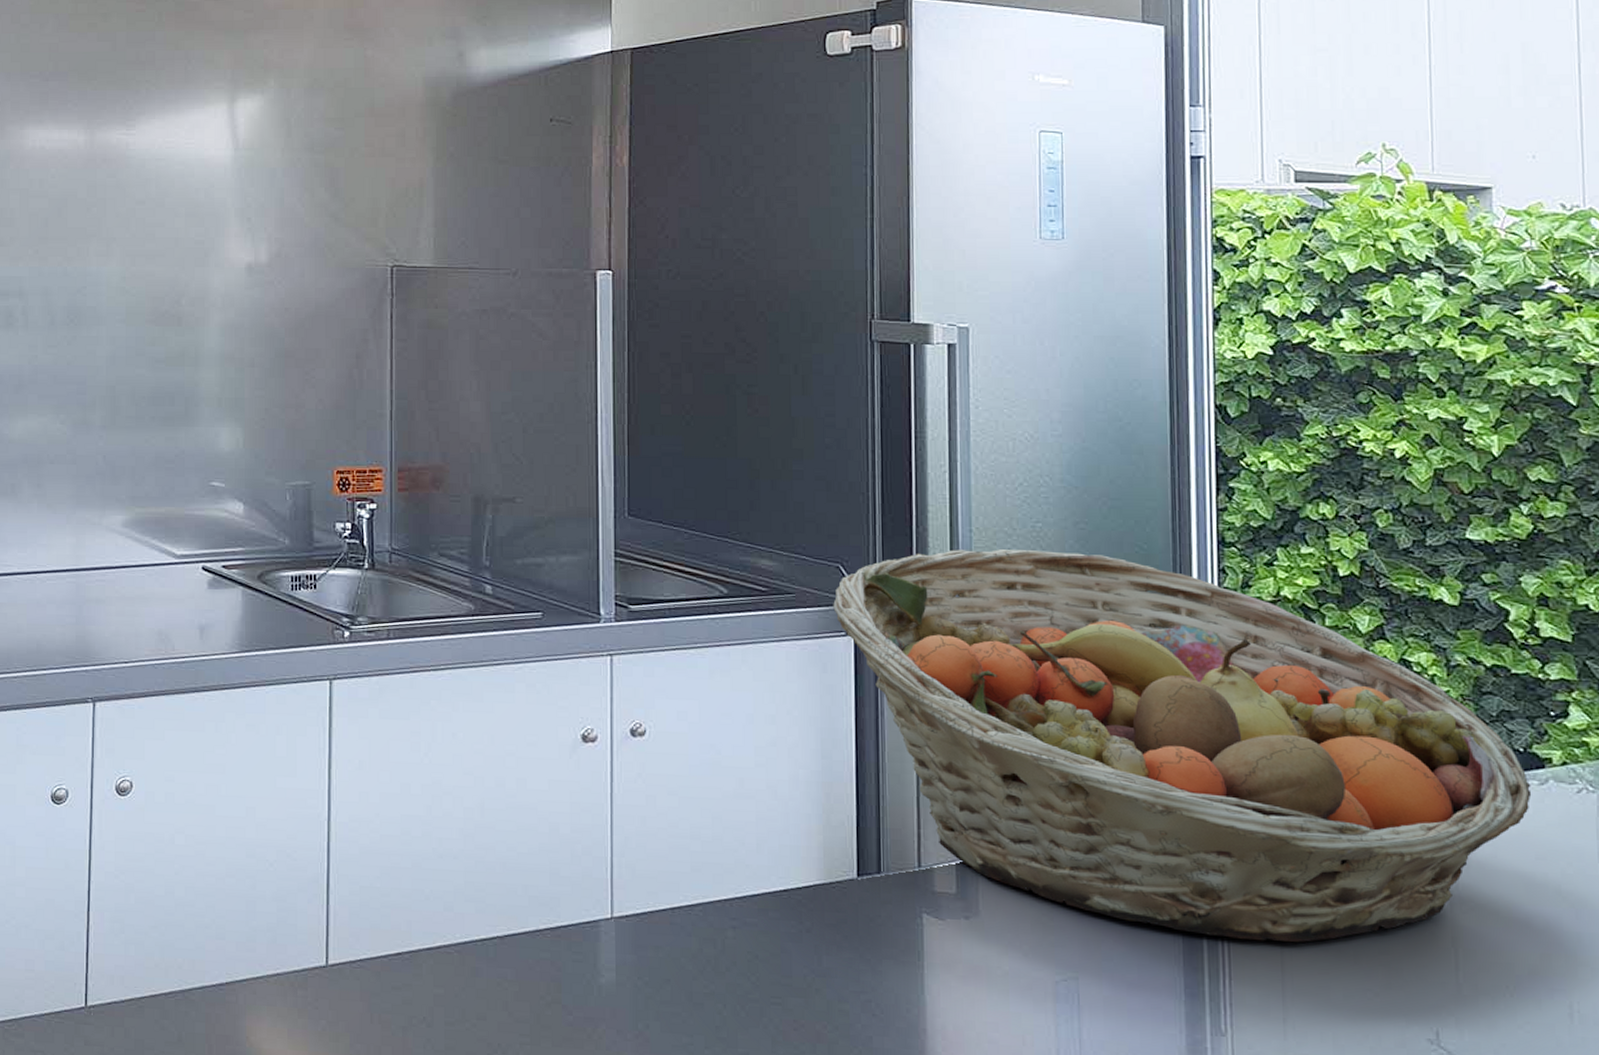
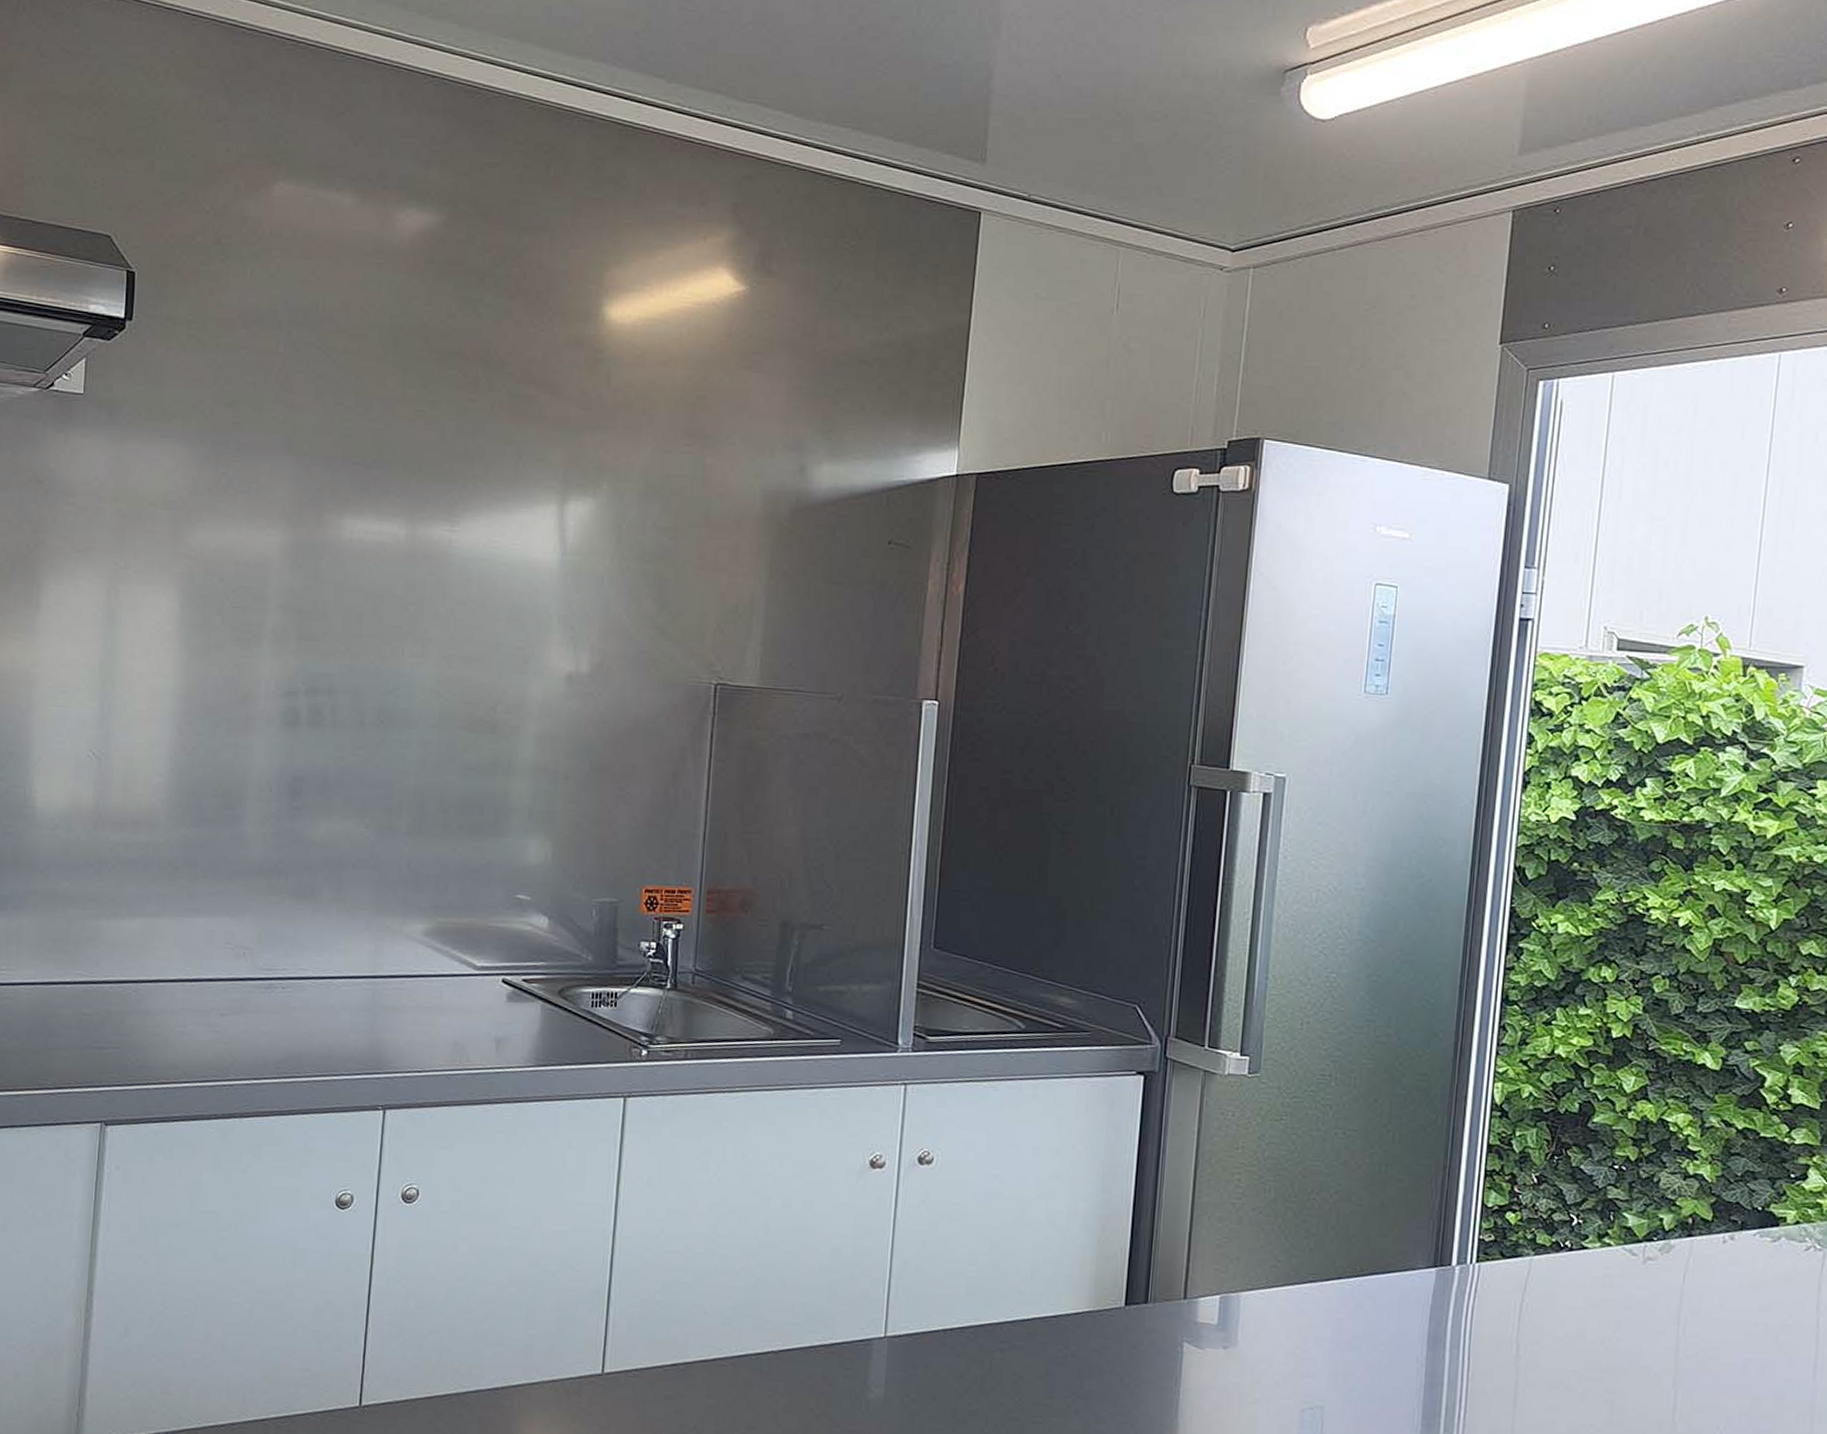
fruit basket: present [833,548,1532,943] -> none [1126,996,1765,1380]

